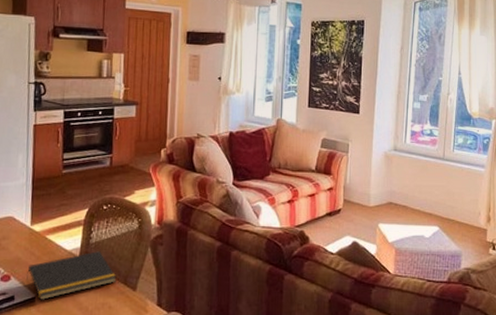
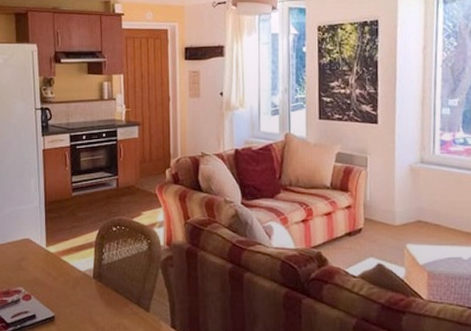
notepad: present [26,251,117,300] -> none [46,272,130,319]

